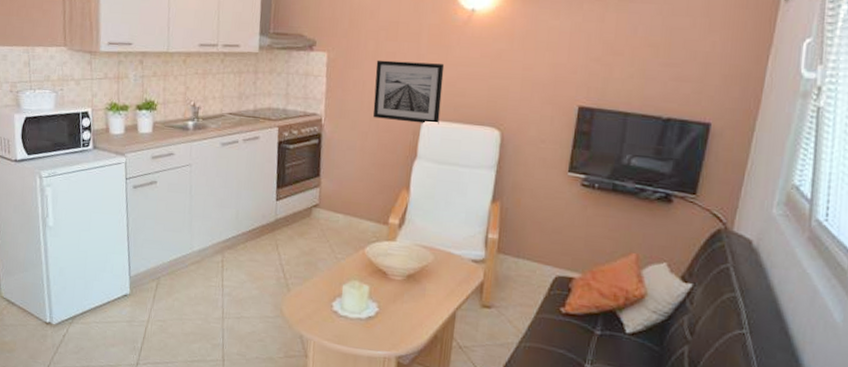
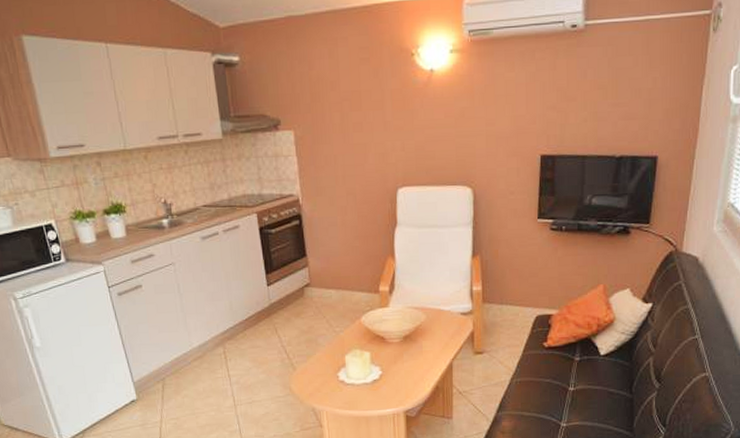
wall art: present [373,60,445,125] -> none [344,129,414,192]

